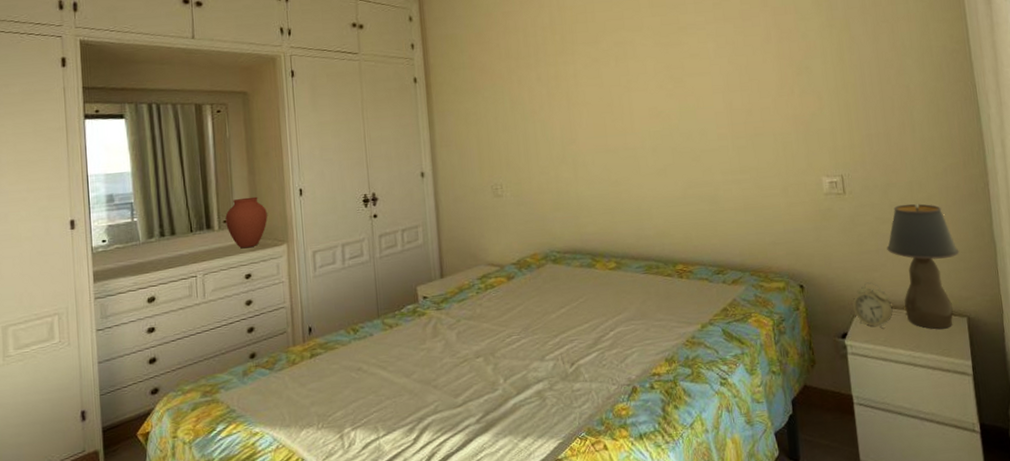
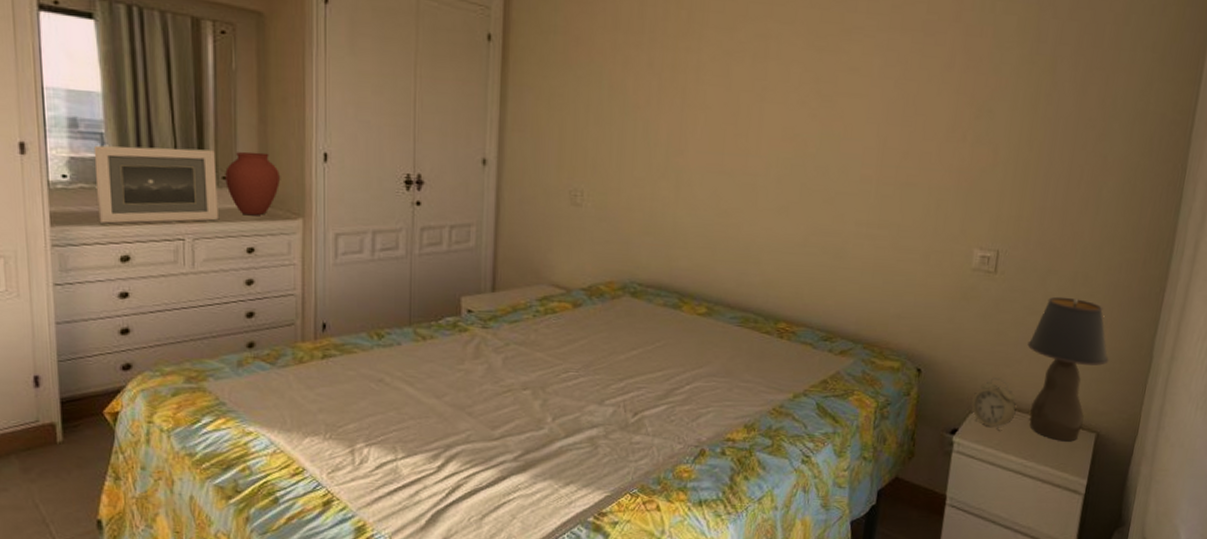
picture frame: none [125,201,222,274] -> present [93,145,218,224]

